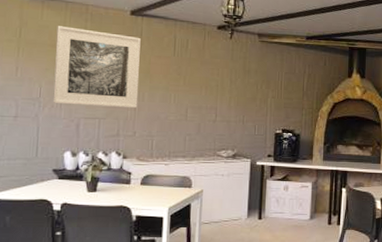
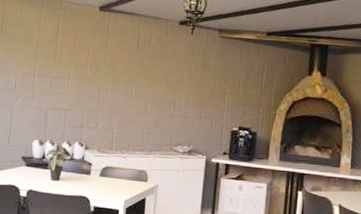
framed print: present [52,26,141,109] -> none [25,21,107,101]

